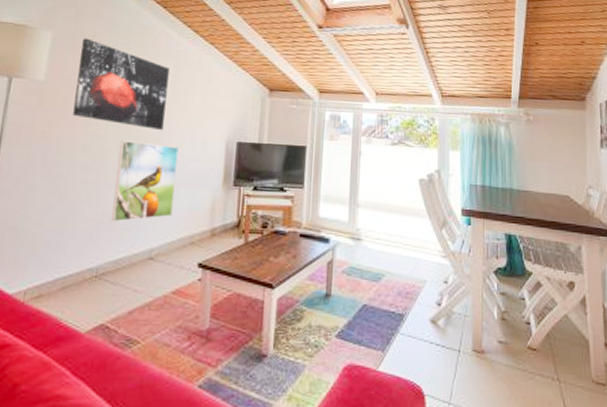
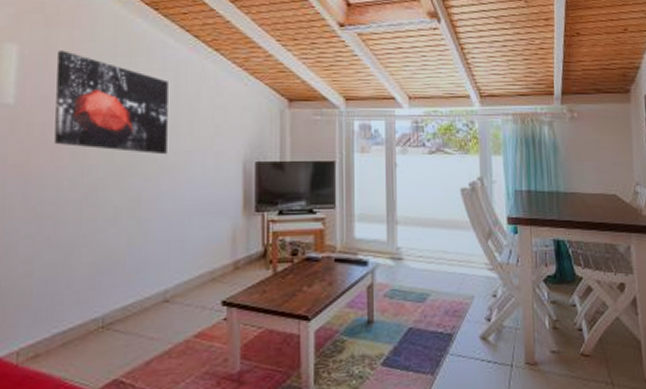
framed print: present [111,140,179,222] -> none [115,169,188,264]

